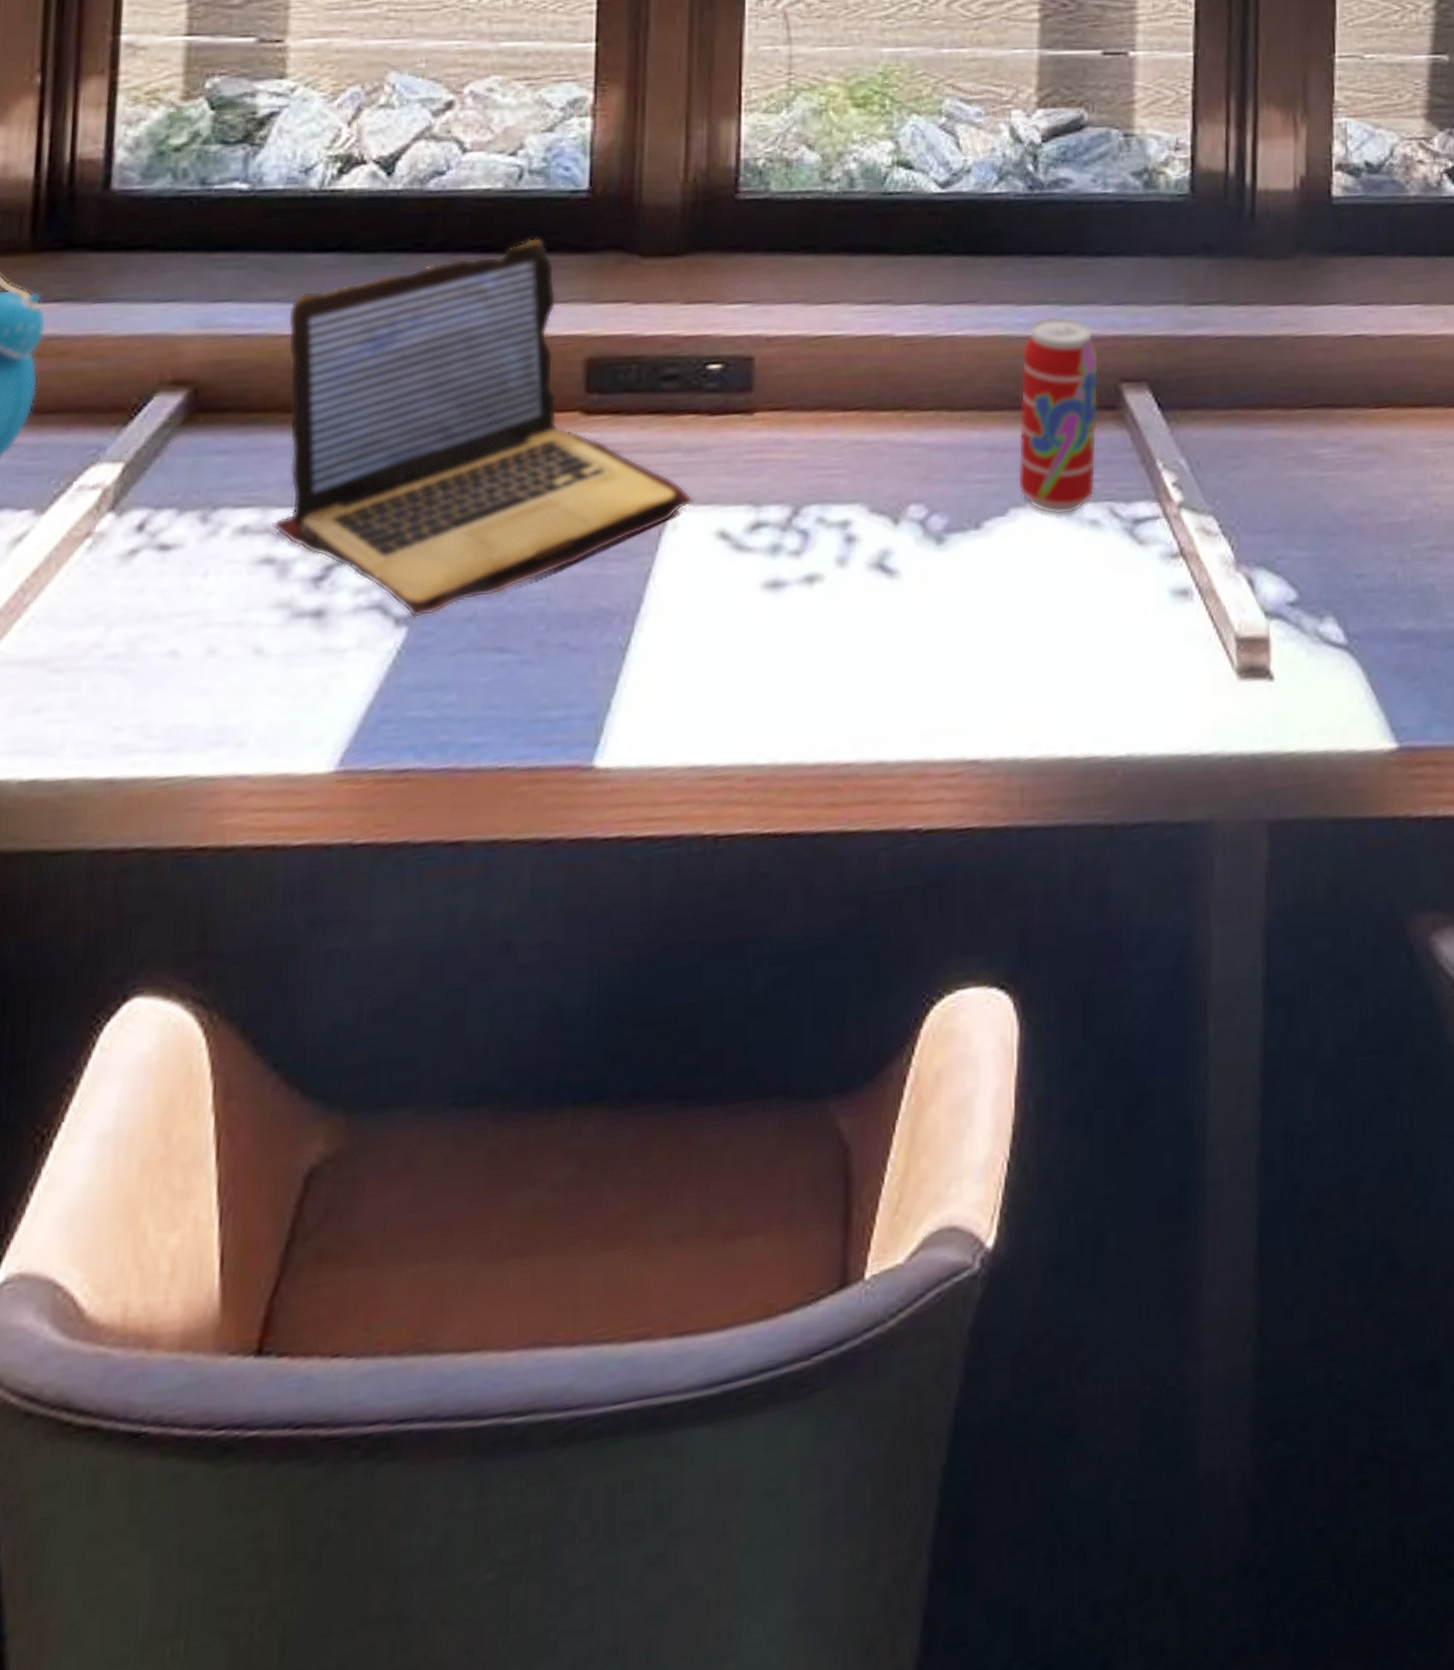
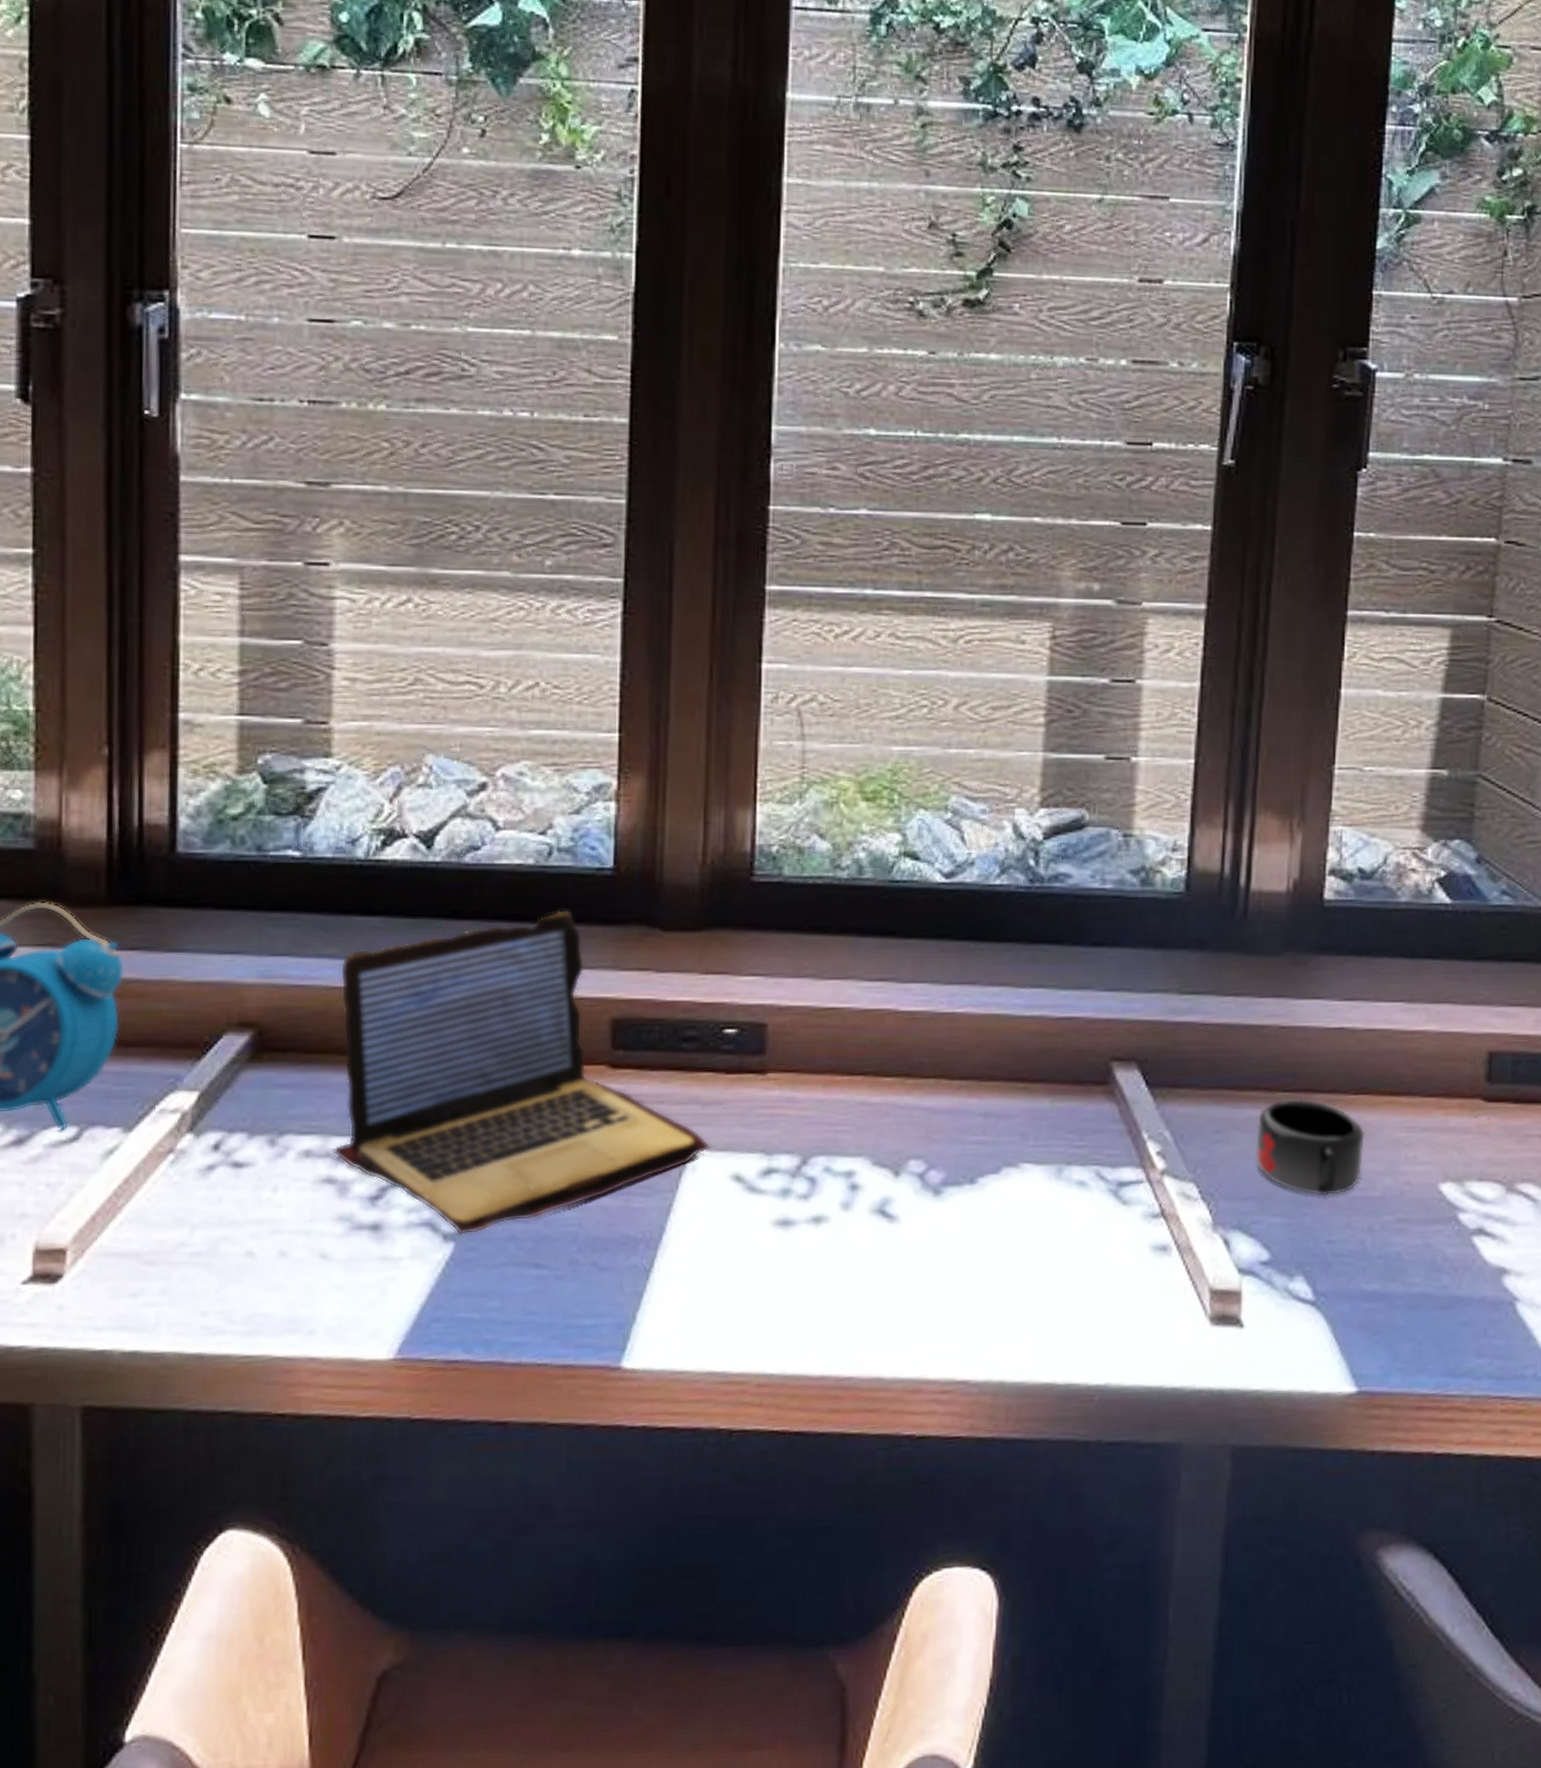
beverage can: present [1018,316,1099,516] -> none [1011,999,1092,1176]
mug: none [1275,415,1390,525] -> present [1254,1098,1366,1196]

